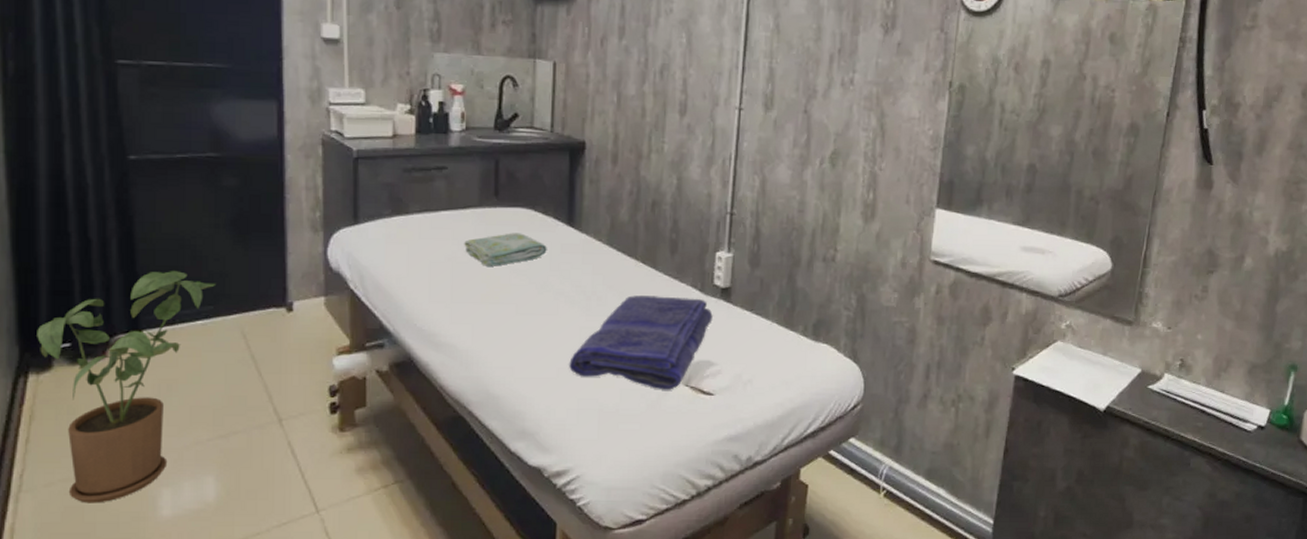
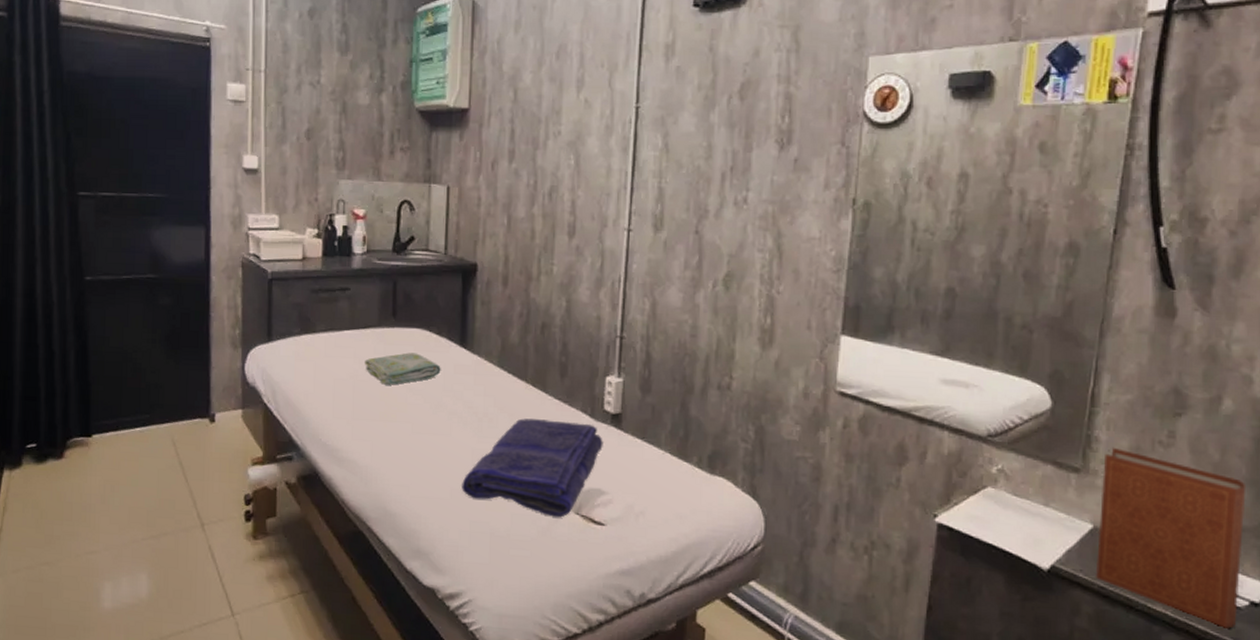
house plant: present [37,270,217,503] -> none [11,380,152,591]
book: none [1141,301,1260,449] -> present [1095,447,1247,629]

